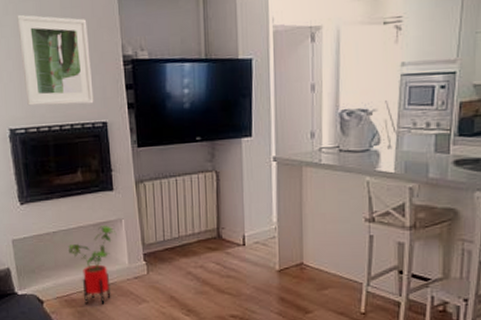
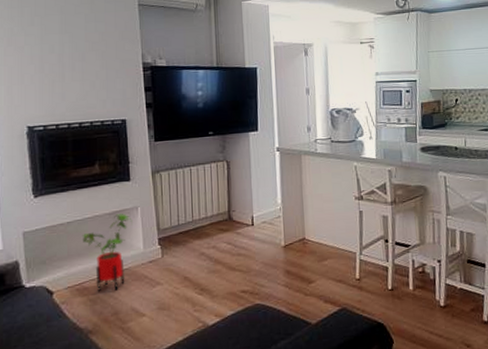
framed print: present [17,14,94,106] -> none [42,26,114,105]

